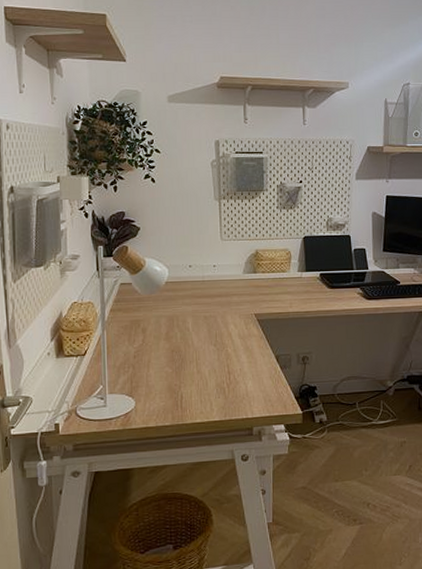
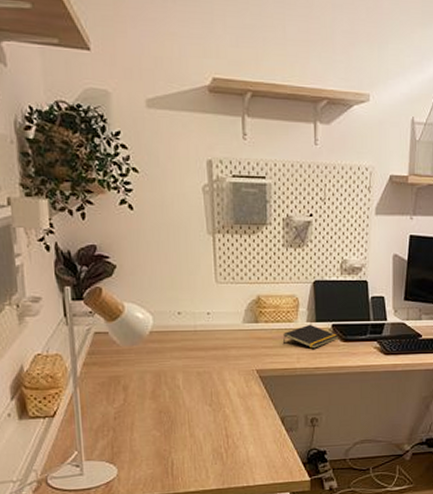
notepad: none [278,273,326,295] -> present [283,324,339,349]

